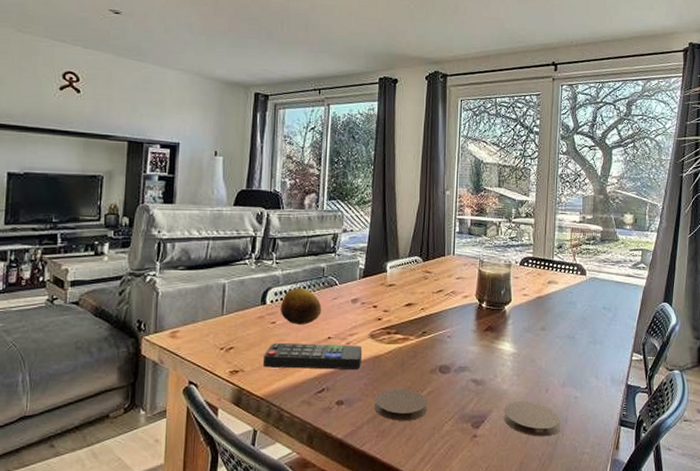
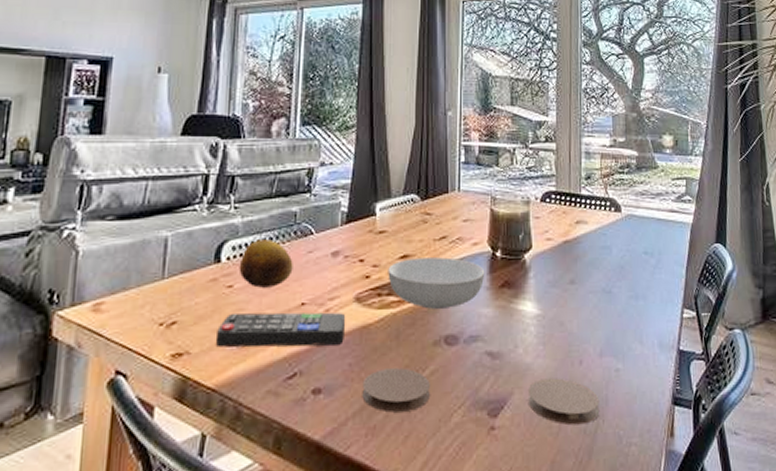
serving bowl: none [395,306,473,345] -> present [388,257,485,309]

